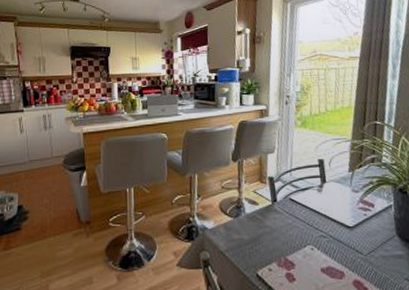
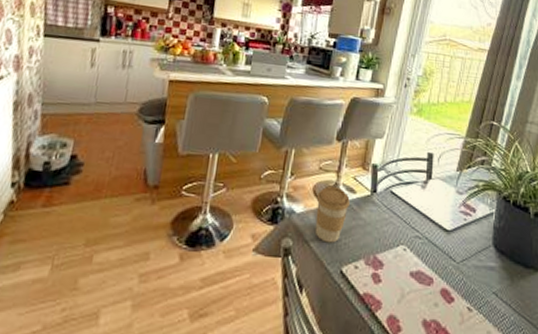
coffee cup: none [223,201,254,251] -> present [314,186,350,243]

